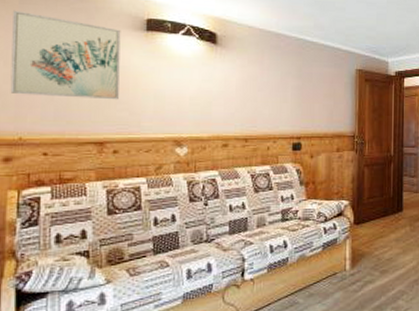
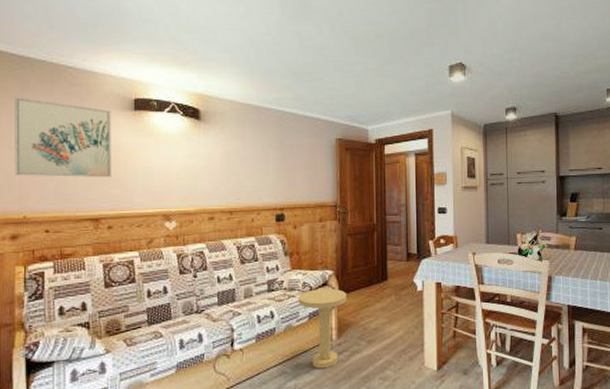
side table: none [312,218,362,299] -> present [298,288,347,369]

